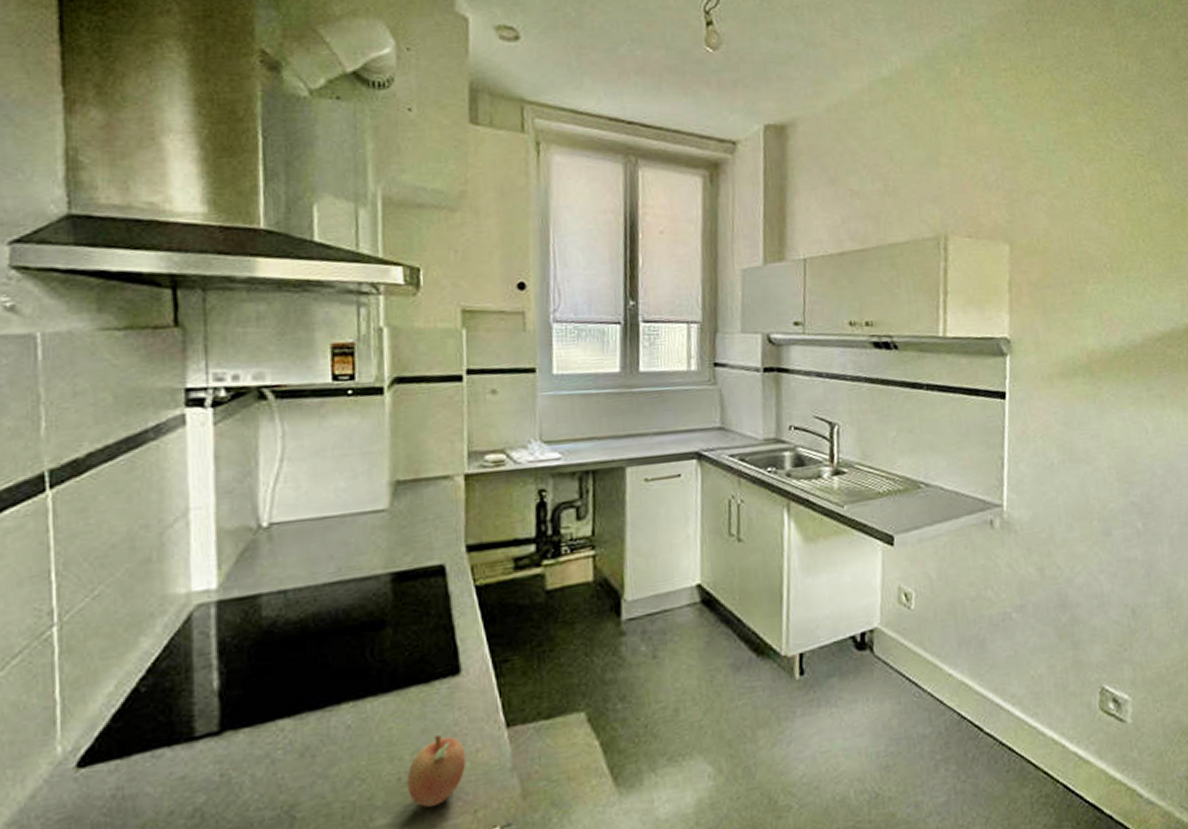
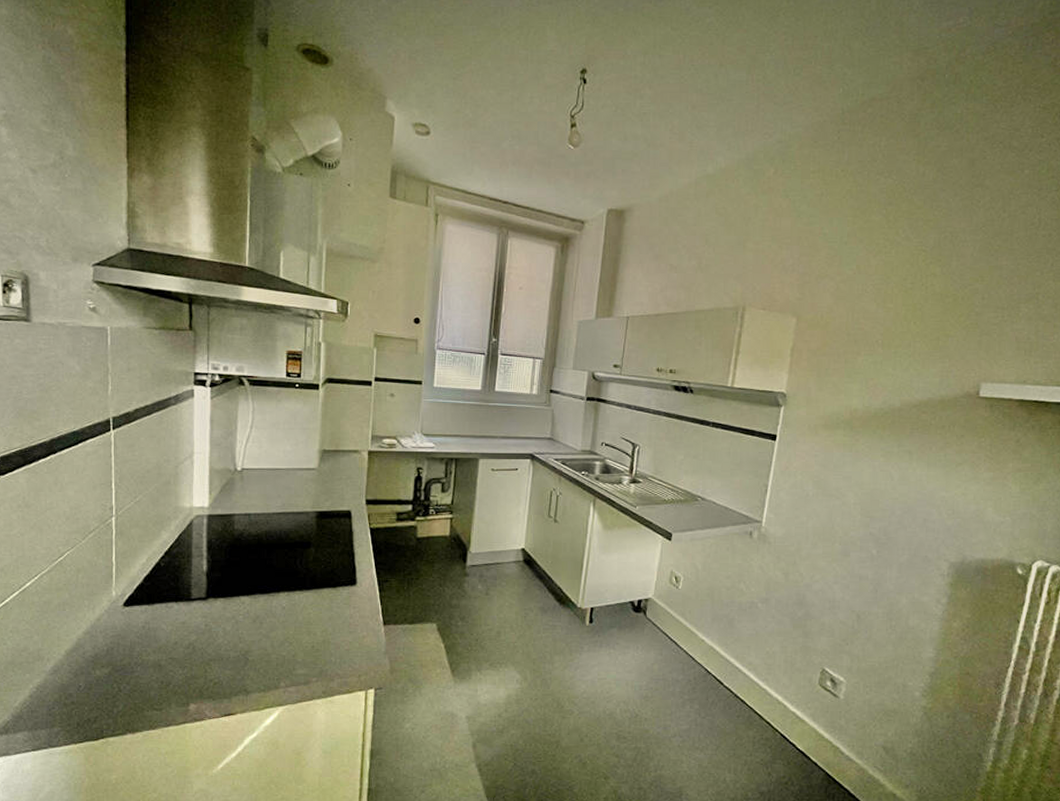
fruit: present [406,734,467,808] -> none [317,622,356,667]

